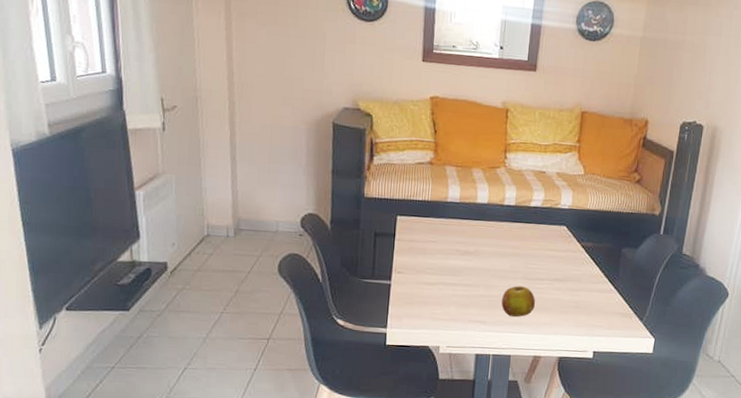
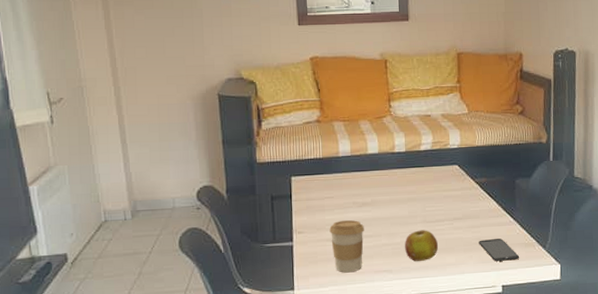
coffee cup: none [429,266,464,319] -> present [329,220,364,273]
smartphone: none [576,304,616,328] -> present [479,238,520,262]

